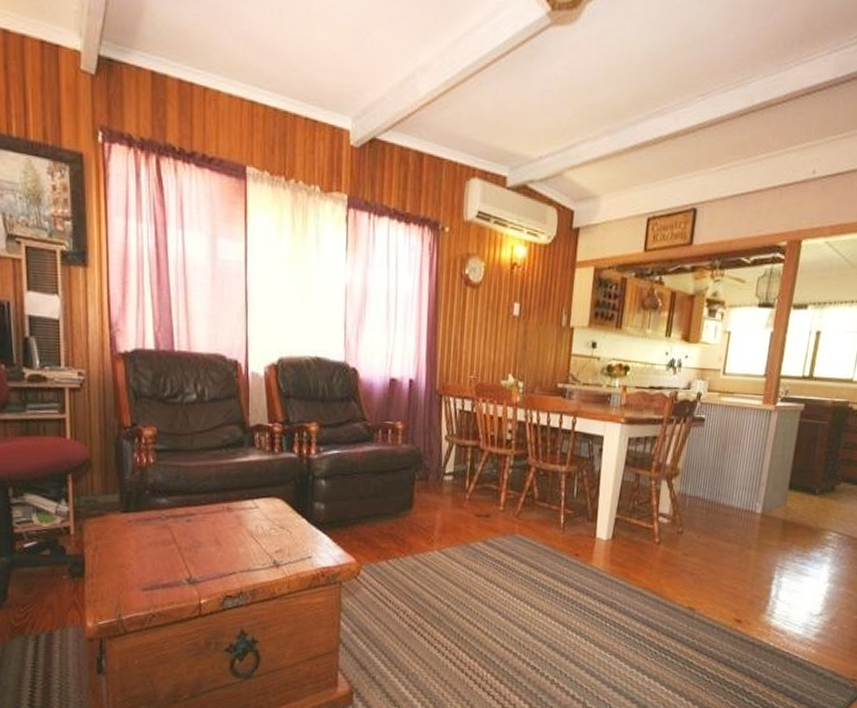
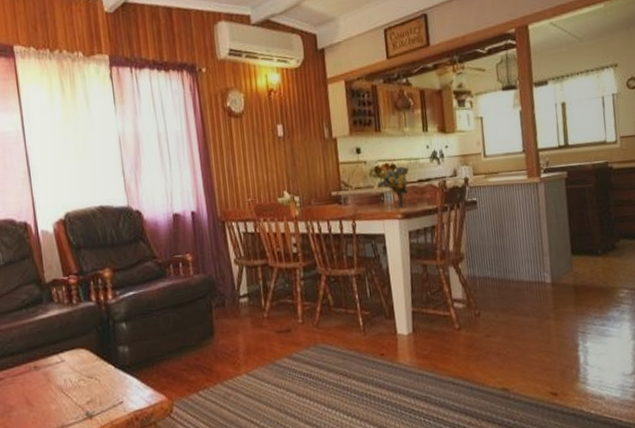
bouquet: none [606,367,642,414] -> present [377,166,409,209]

